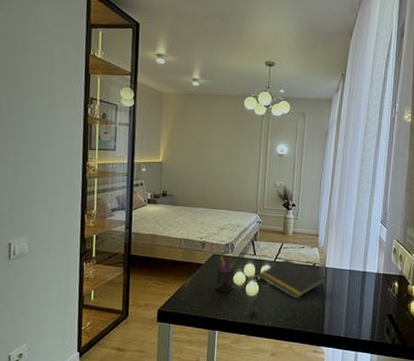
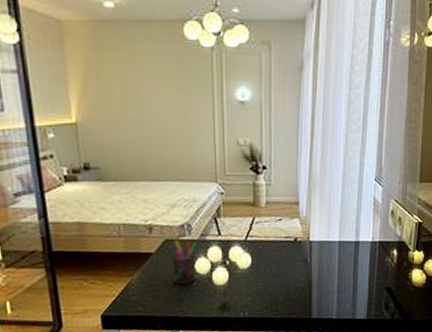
notepad: present [257,260,326,299] -> none [225,236,311,282]

